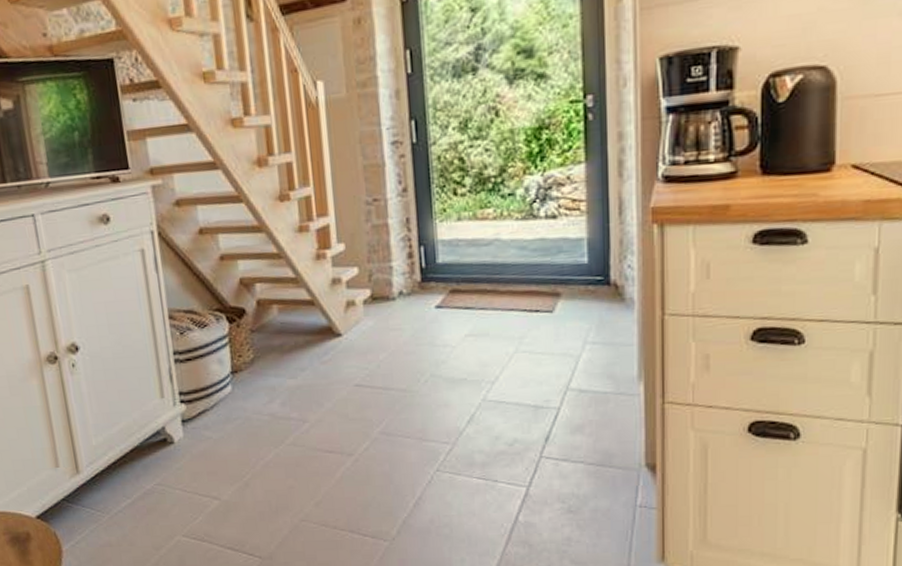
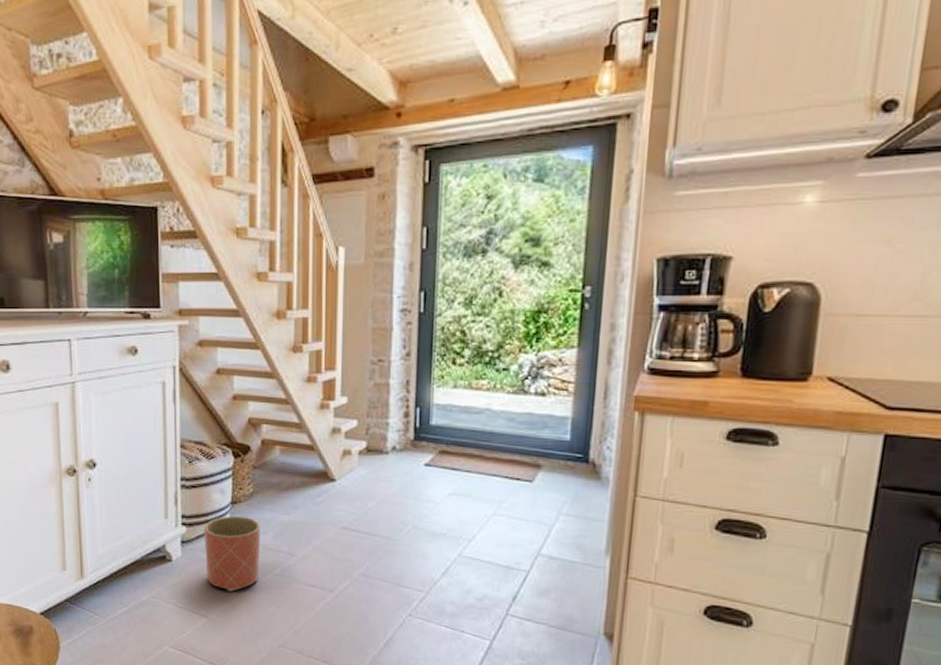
planter: none [204,385,270,469] -> present [203,515,261,592]

